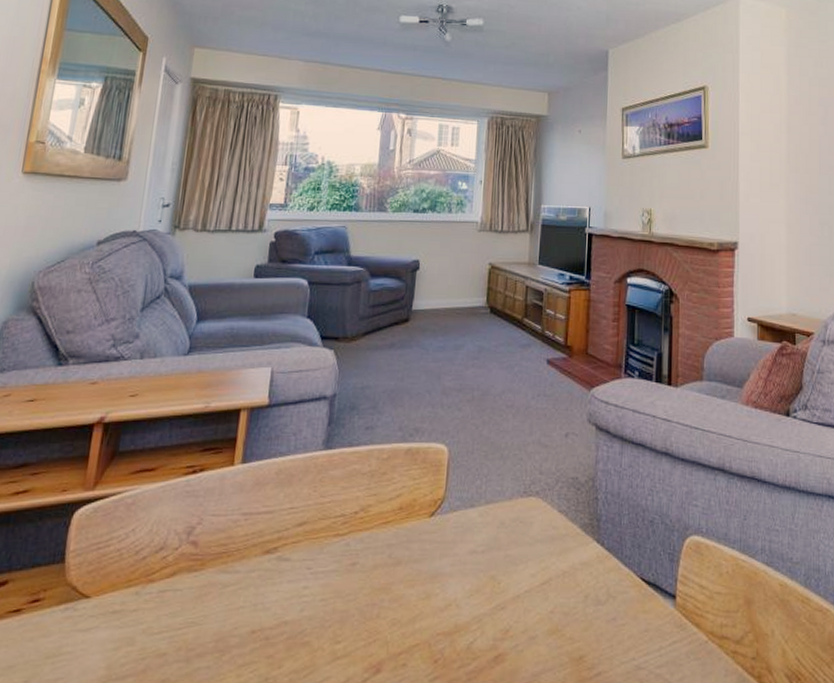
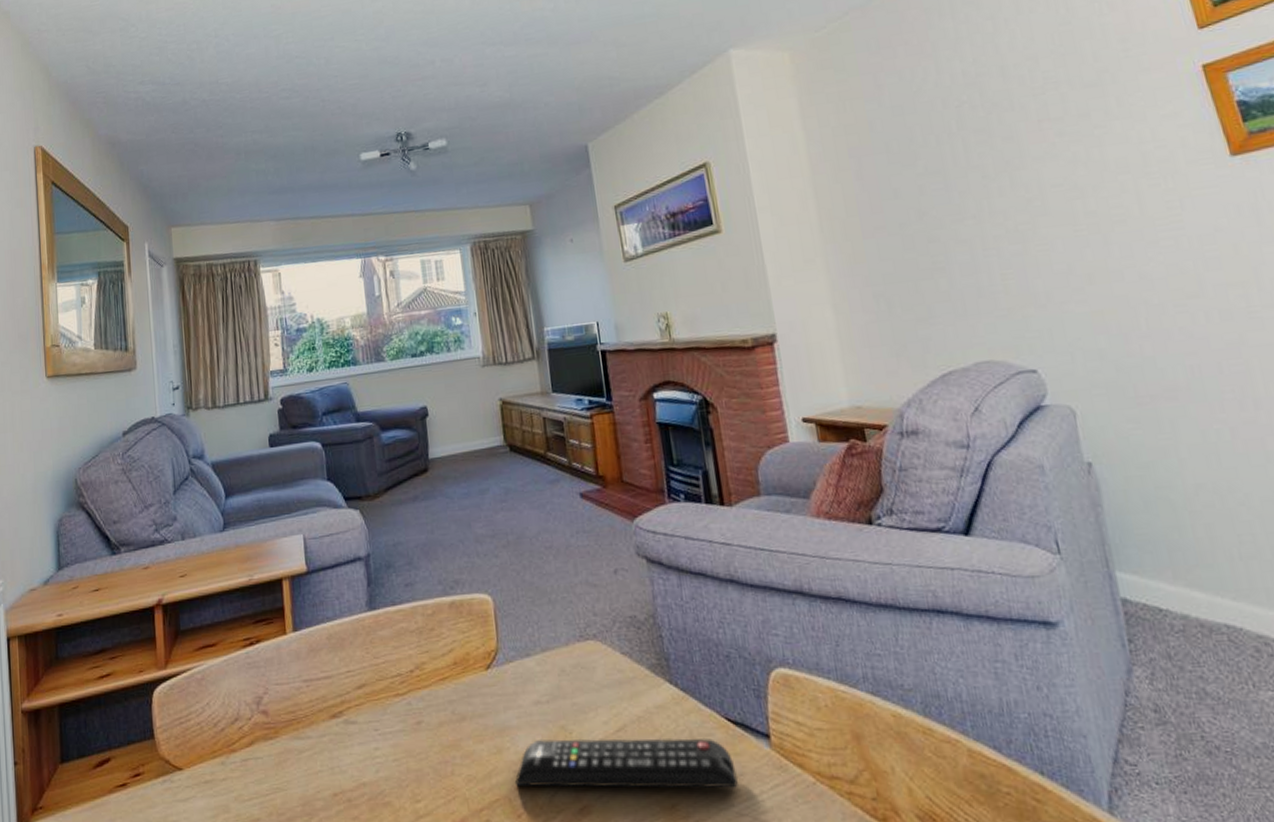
remote control: none [437,587,642,643] -> present [514,738,738,789]

